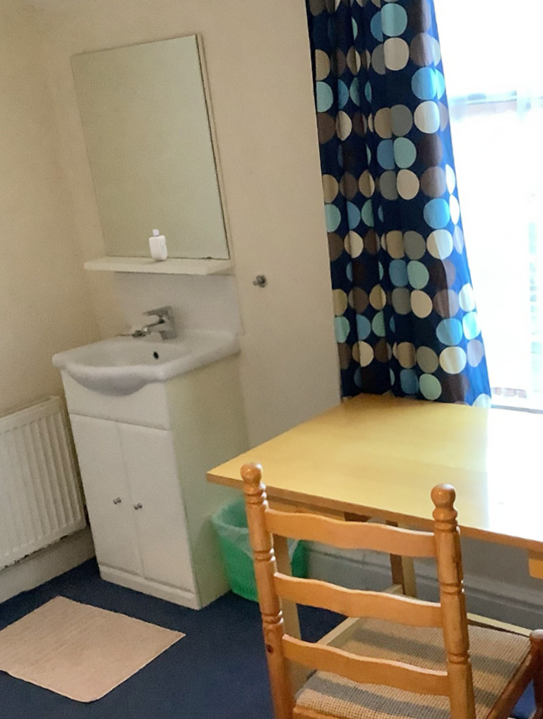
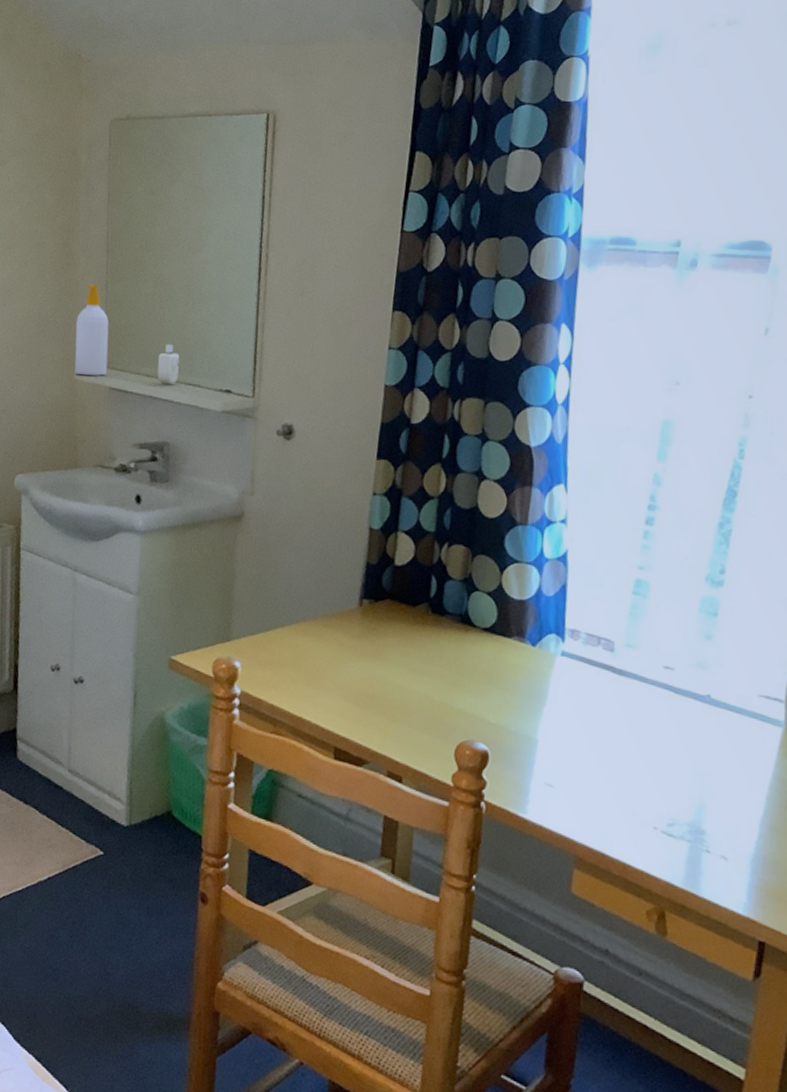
soap bottle: none [75,191,110,266] -> present [74,284,109,376]

